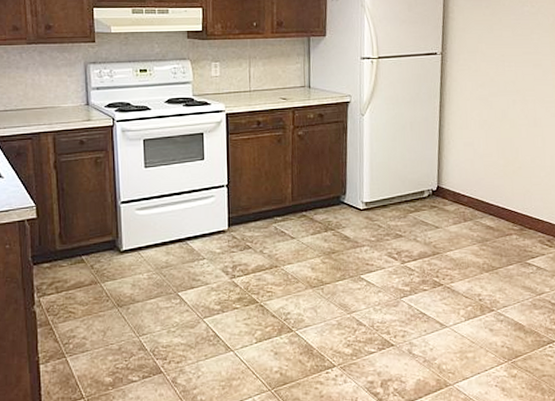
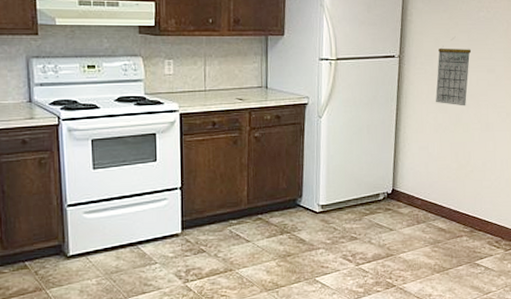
calendar: none [480,34,516,102] -> present [436,38,472,106]

